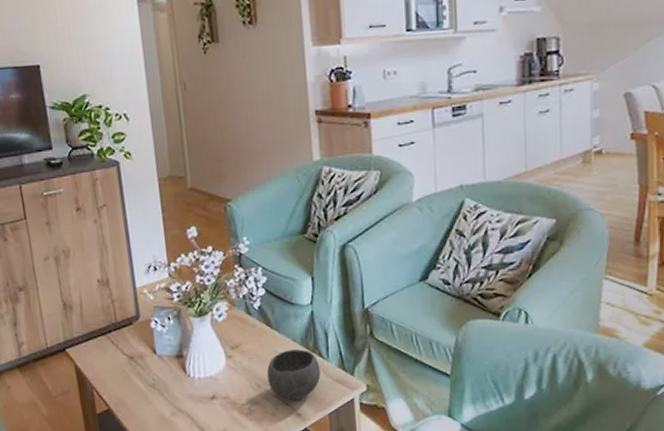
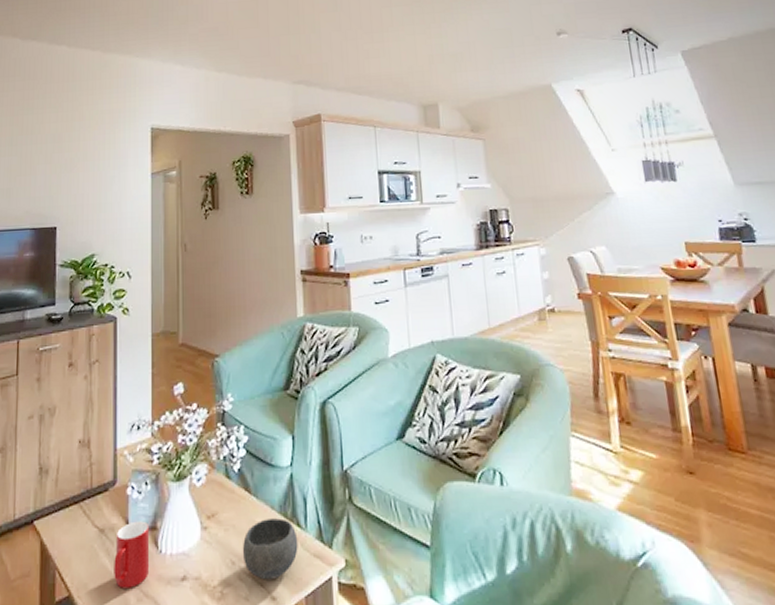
cup: none [145,350,181,404] -> present [114,521,150,588]

